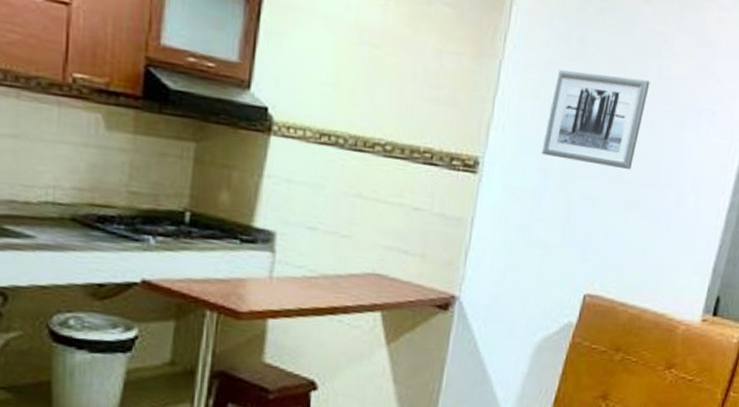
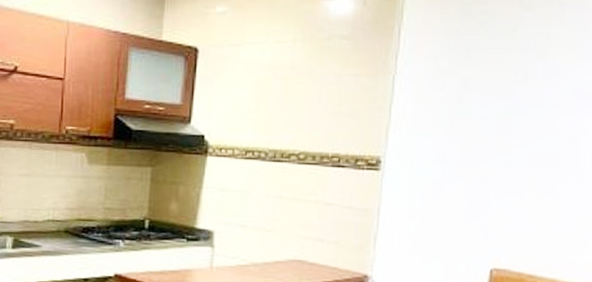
wall art: present [541,69,650,170] -> none [437,75,537,155]

